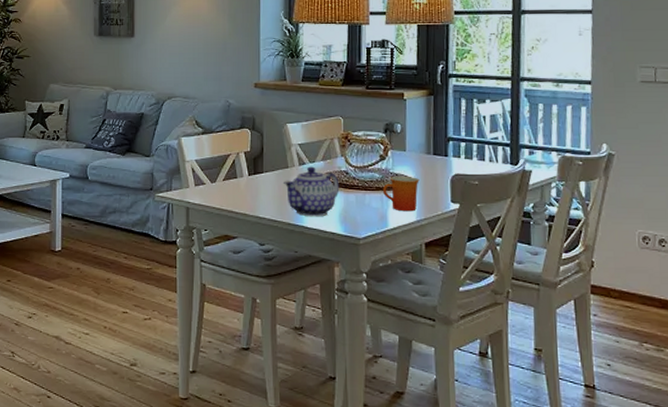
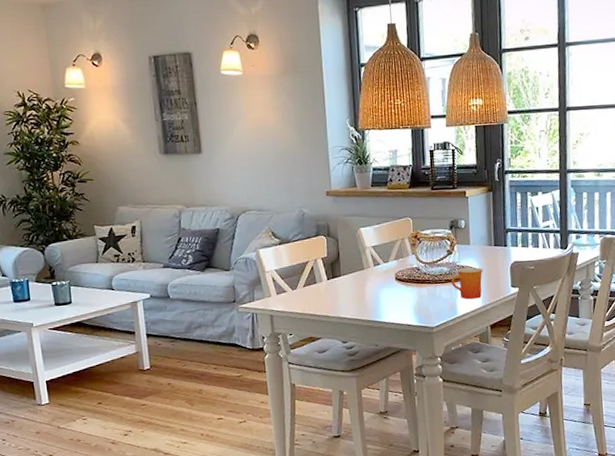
teapot: present [284,166,340,217] -> none [361,266,413,313]

